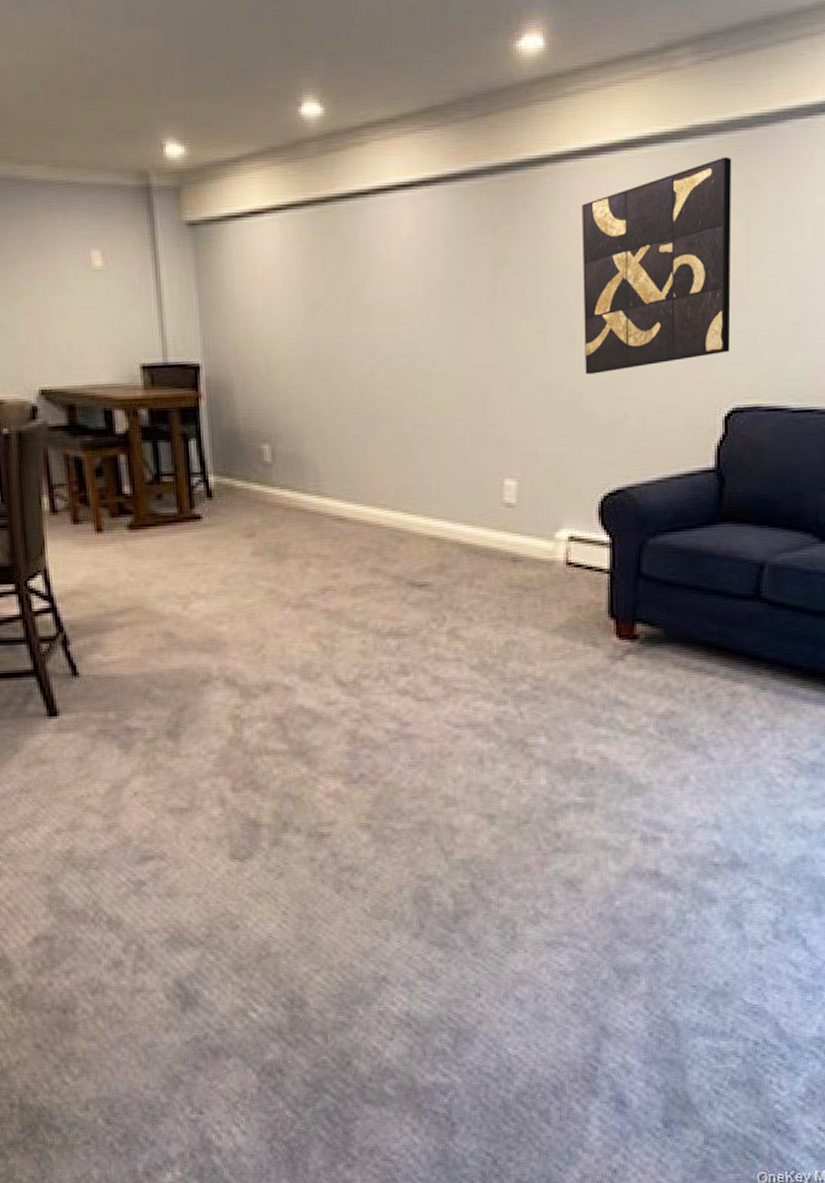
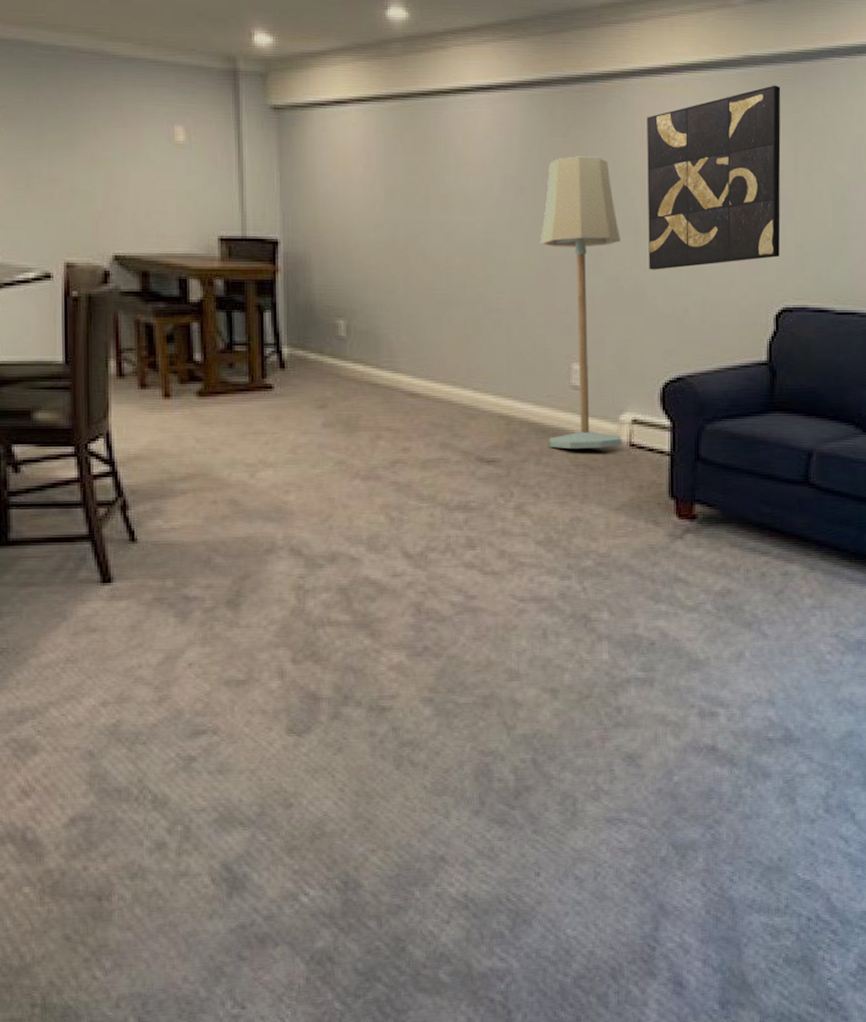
floor lamp: none [468,253,558,570] -> present [540,156,622,448]

